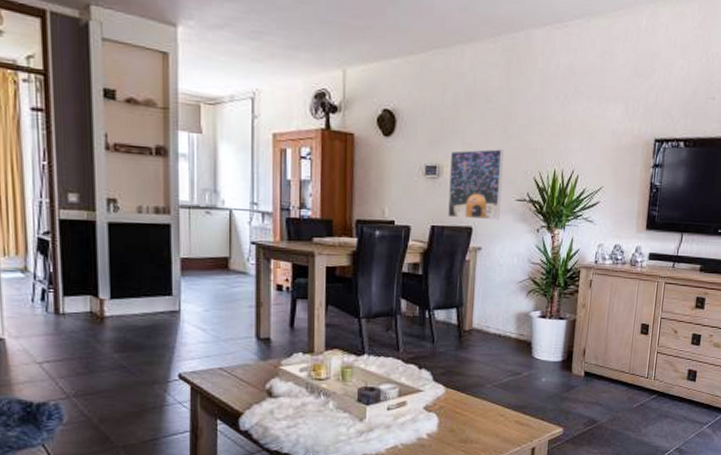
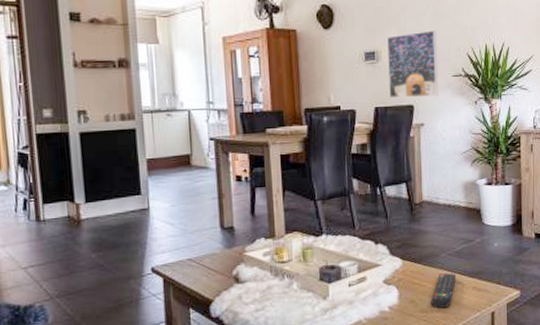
remote control: none [470,405,500,439] -> present [430,273,457,308]

